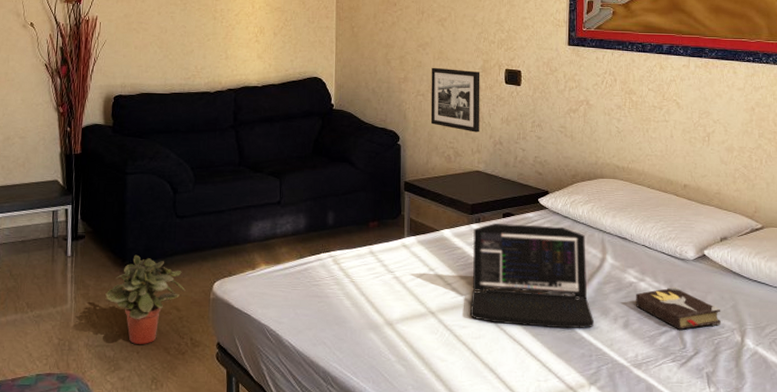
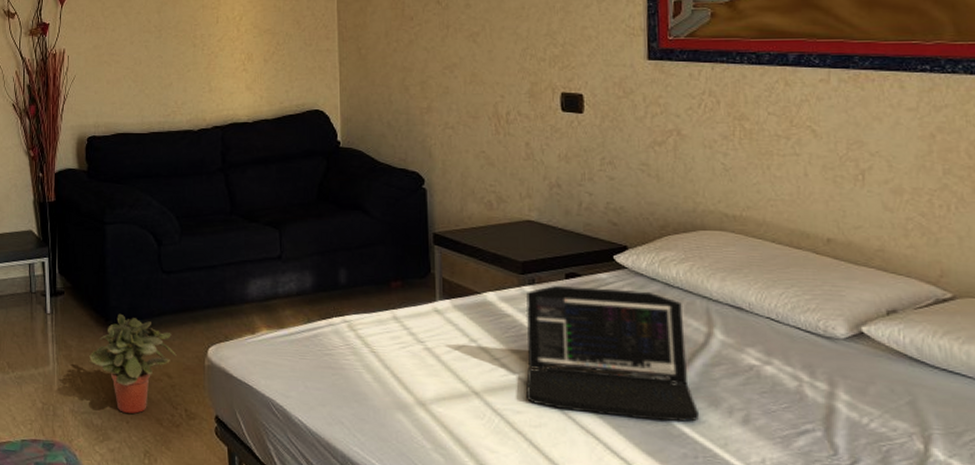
picture frame: present [430,67,480,133] -> none [462,93,530,173]
hardback book: present [636,286,722,330] -> none [759,372,893,431]

